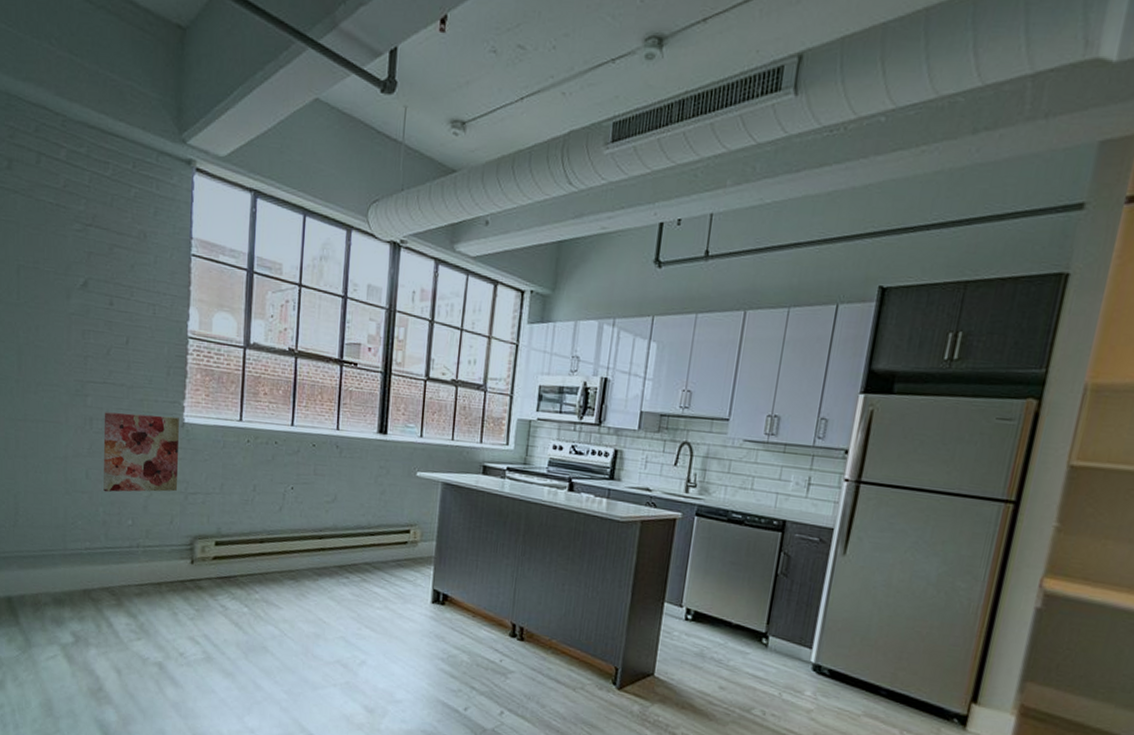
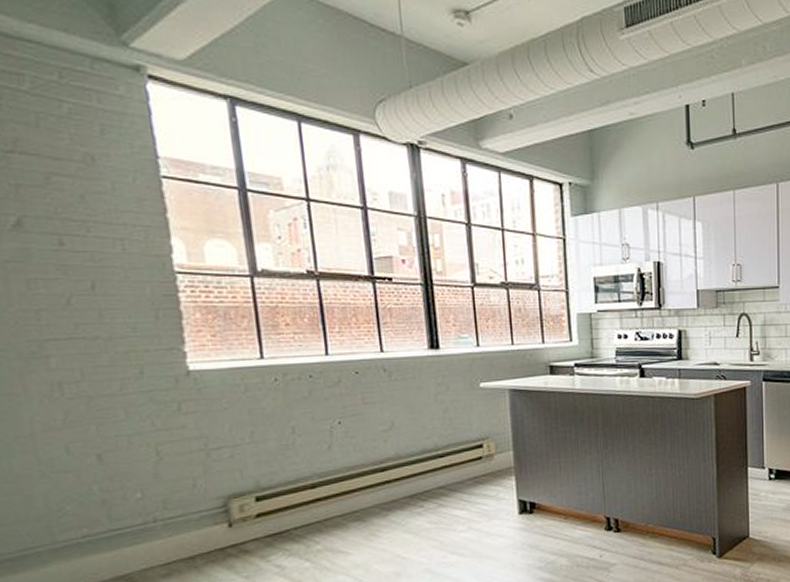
wall art: present [103,412,179,492] -> none [77,366,196,467]

